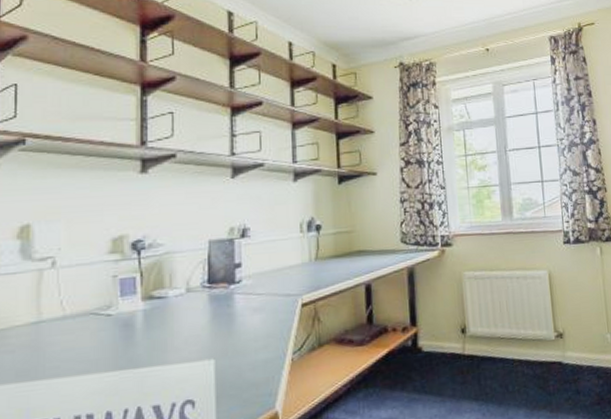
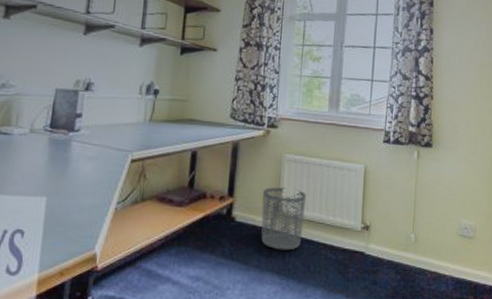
waste bin: none [447,307,495,375] -> present [261,187,307,251]

